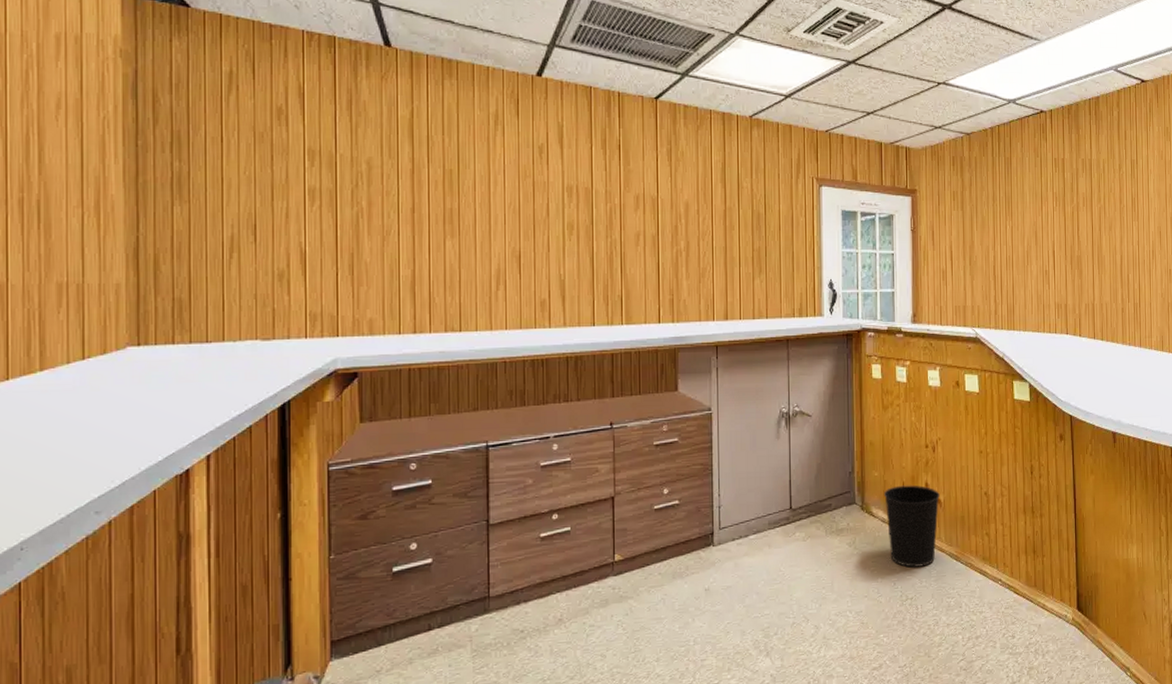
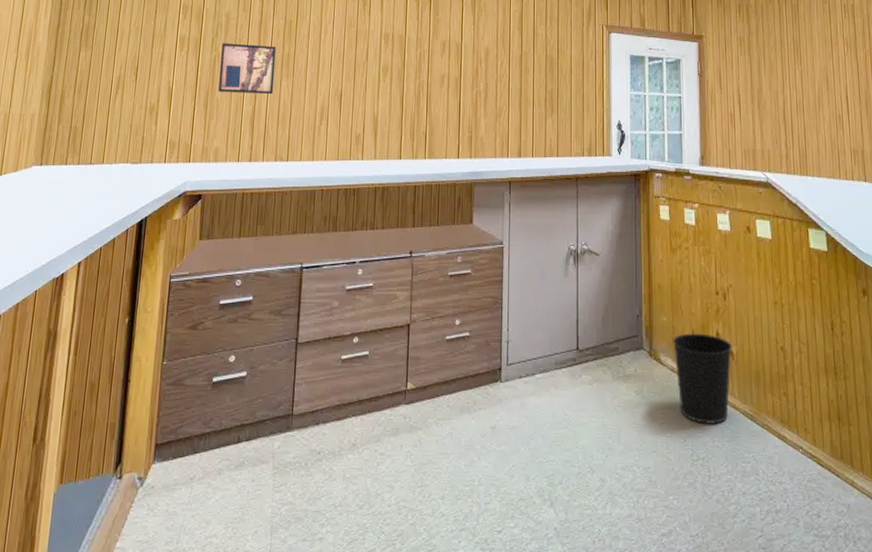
wall art: none [365,196,436,257] -> present [218,43,277,95]

